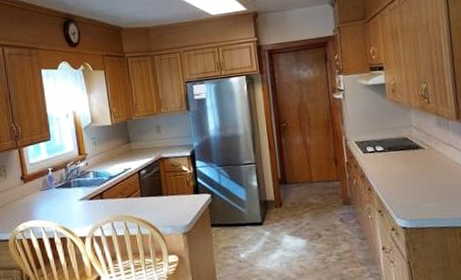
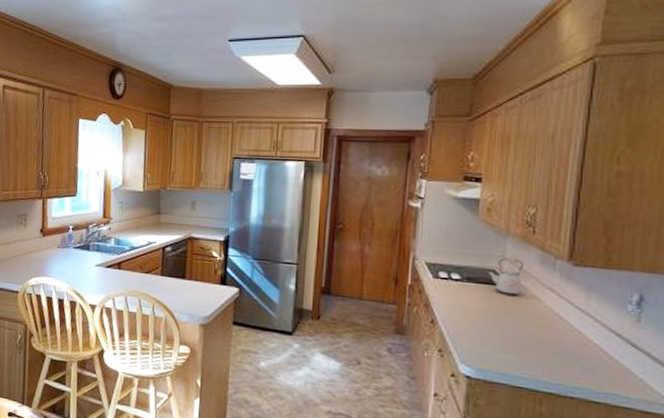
kettle: none [402,126,430,156] -> present [487,258,525,295]

